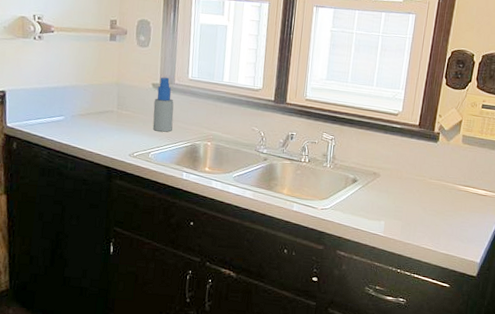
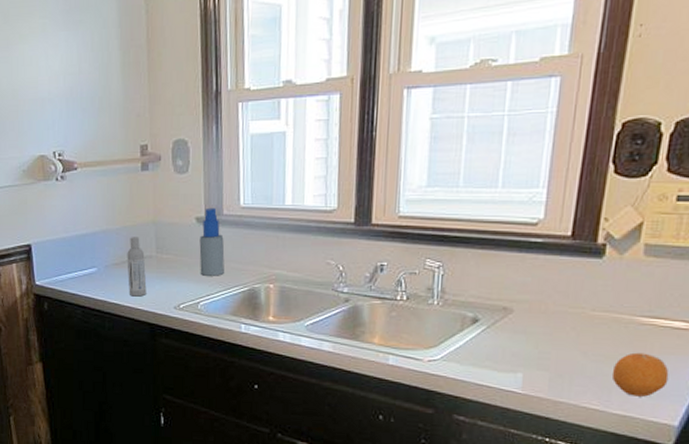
bottle: none [91,93,107,144] -> present [127,237,147,297]
fruit: none [440,210,475,241] -> present [611,352,669,397]

